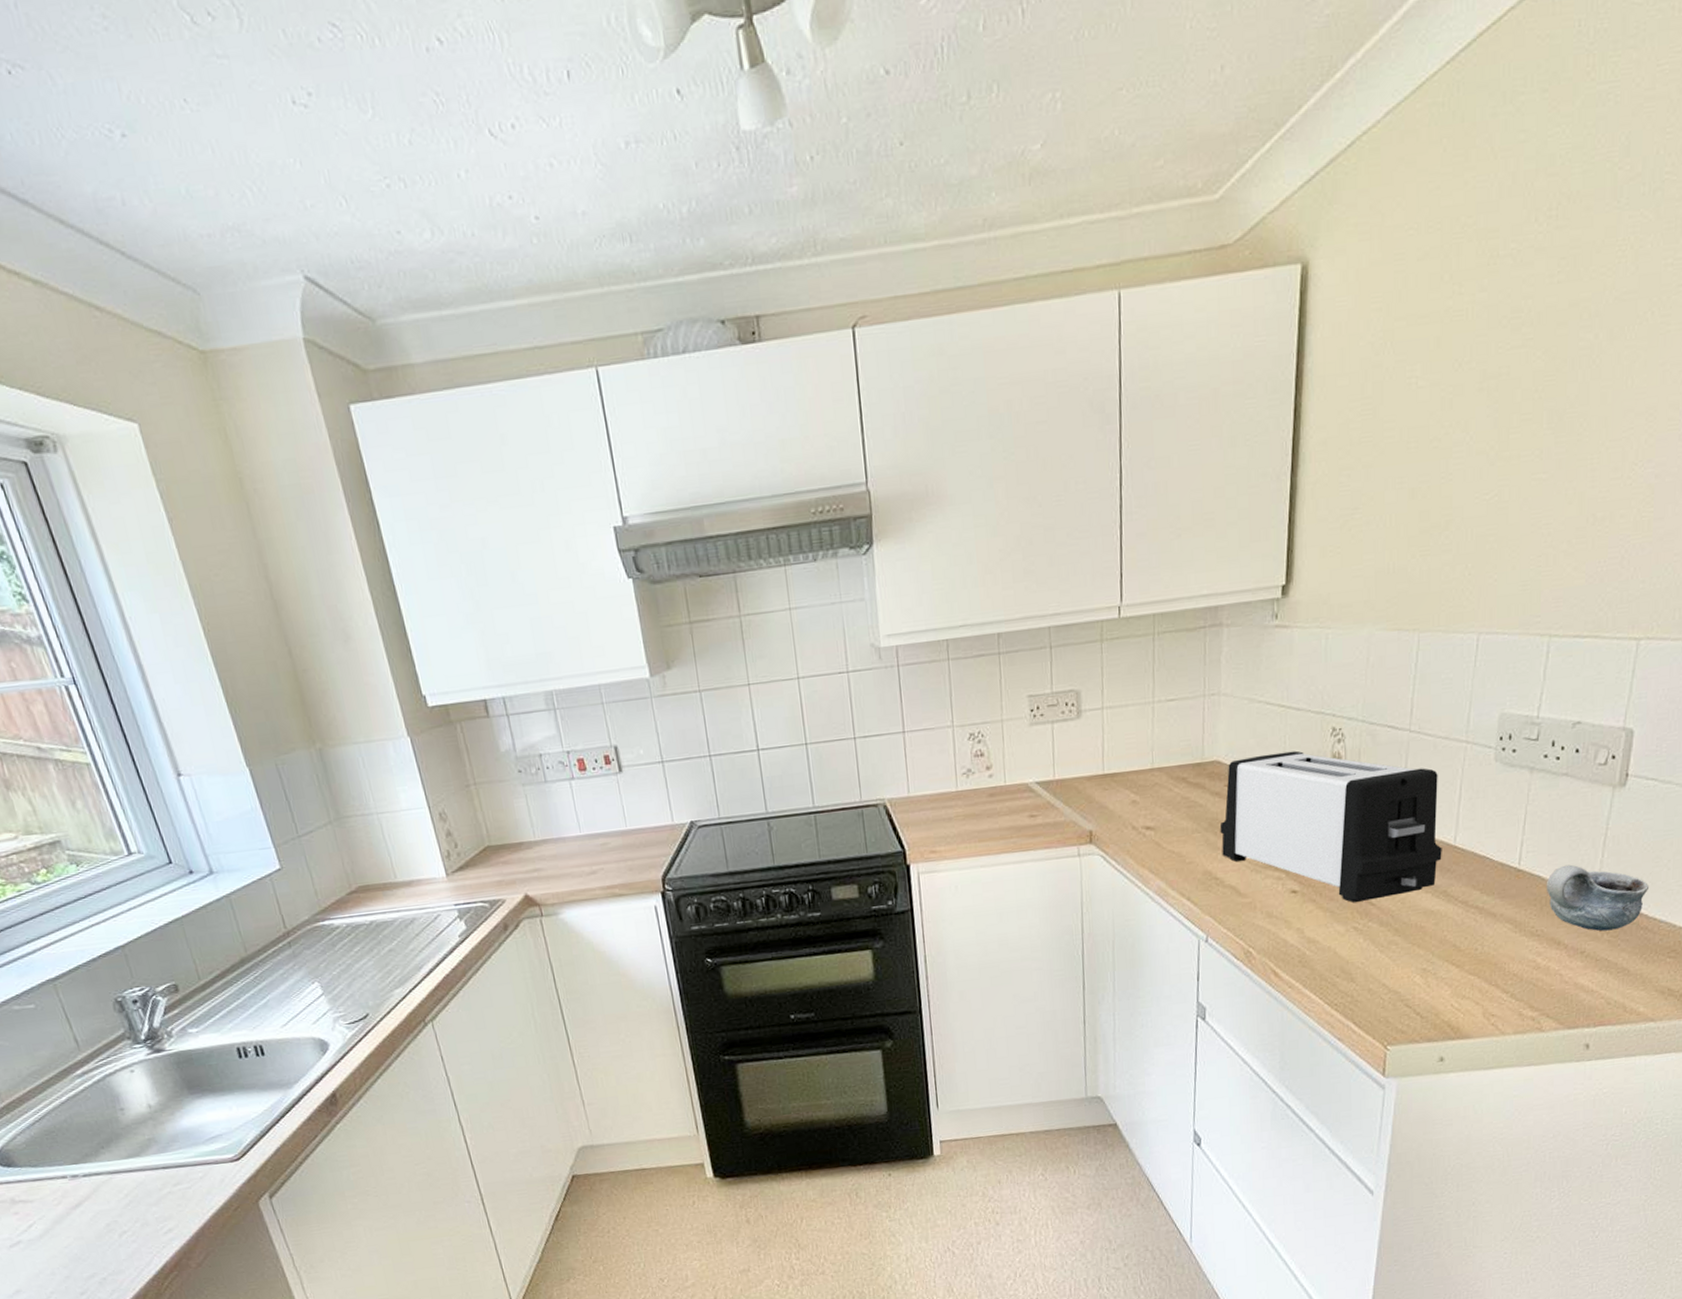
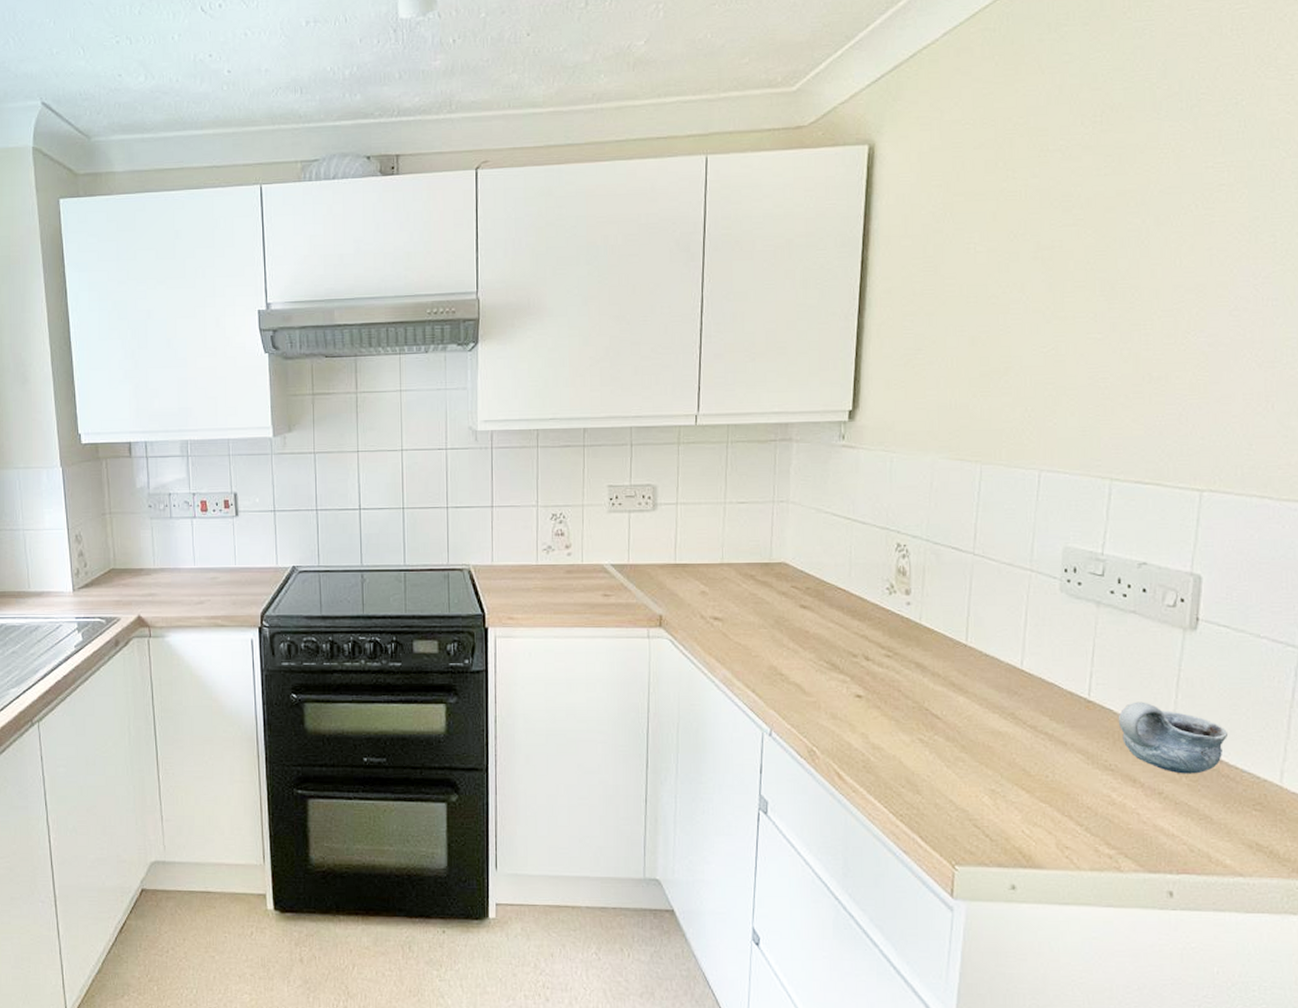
toaster: present [1219,750,1442,903] -> none [785,561,1009,715]

